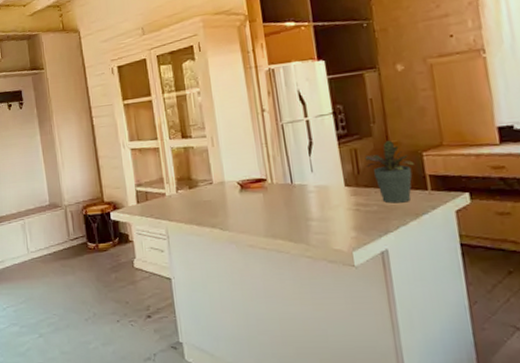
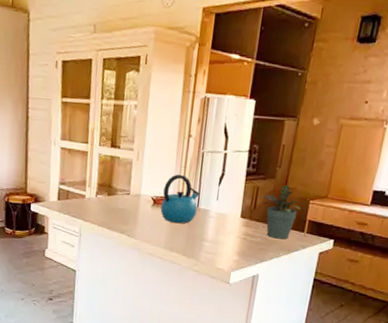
kettle: none [248,152,292,206] -> present [160,174,200,224]

